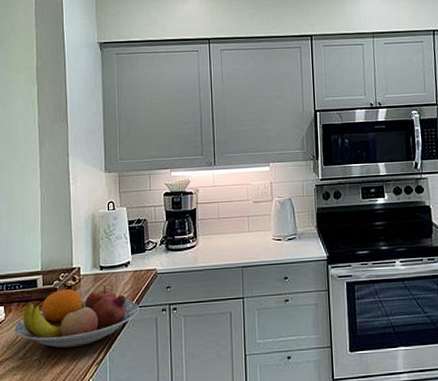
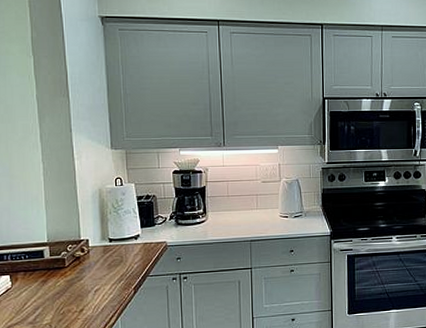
fruit bowl: present [14,285,140,349] -> none [22,256,151,314]

